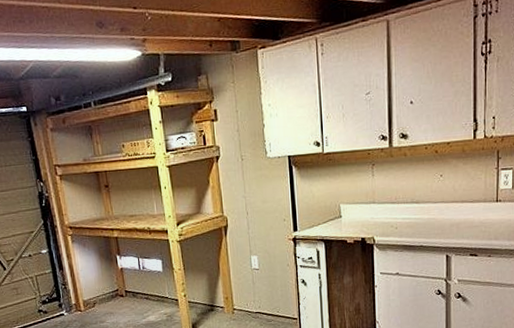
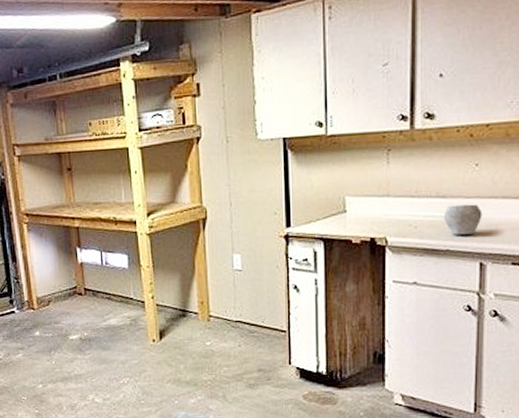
bowl: none [417,207,447,234] -> present [443,204,482,235]

